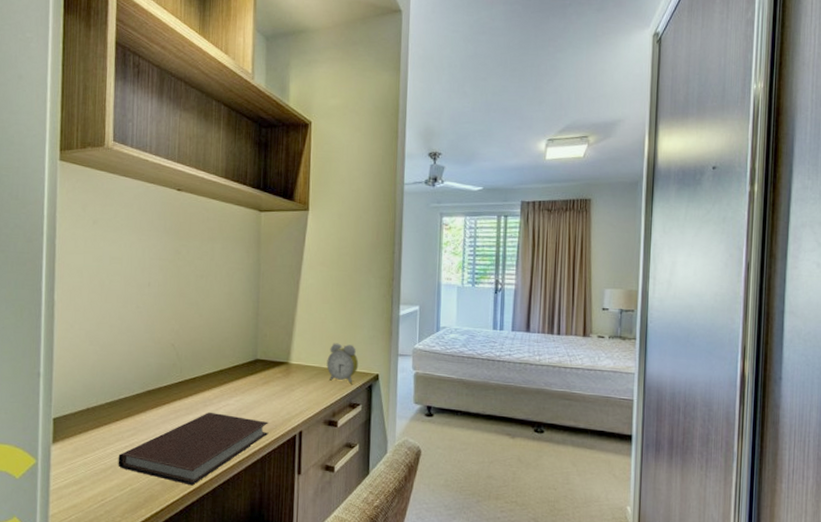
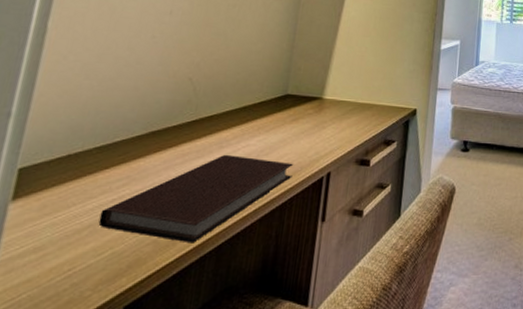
alarm clock: present [327,343,359,384] -> none [363,77,397,120]

